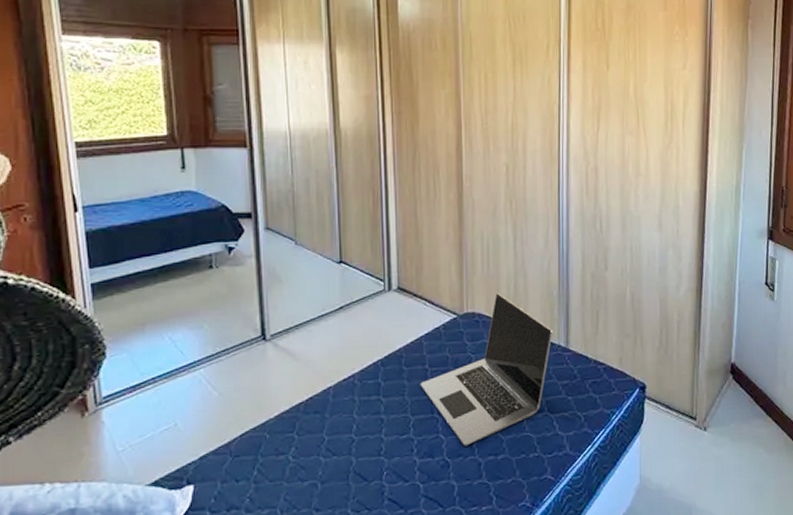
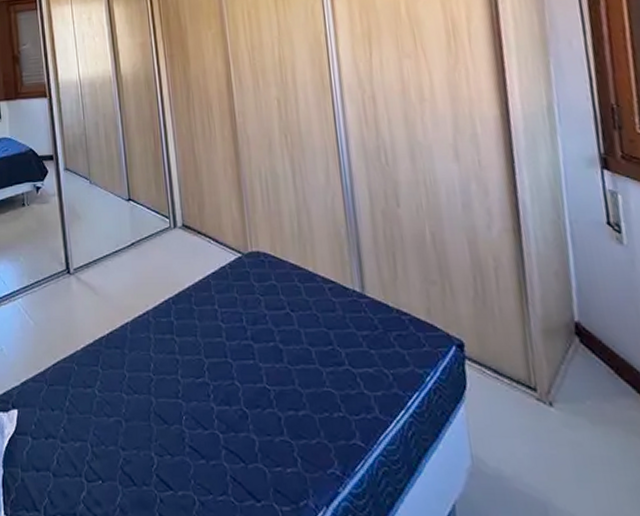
laptop: present [420,293,553,446] -> none [211,232,346,397]

